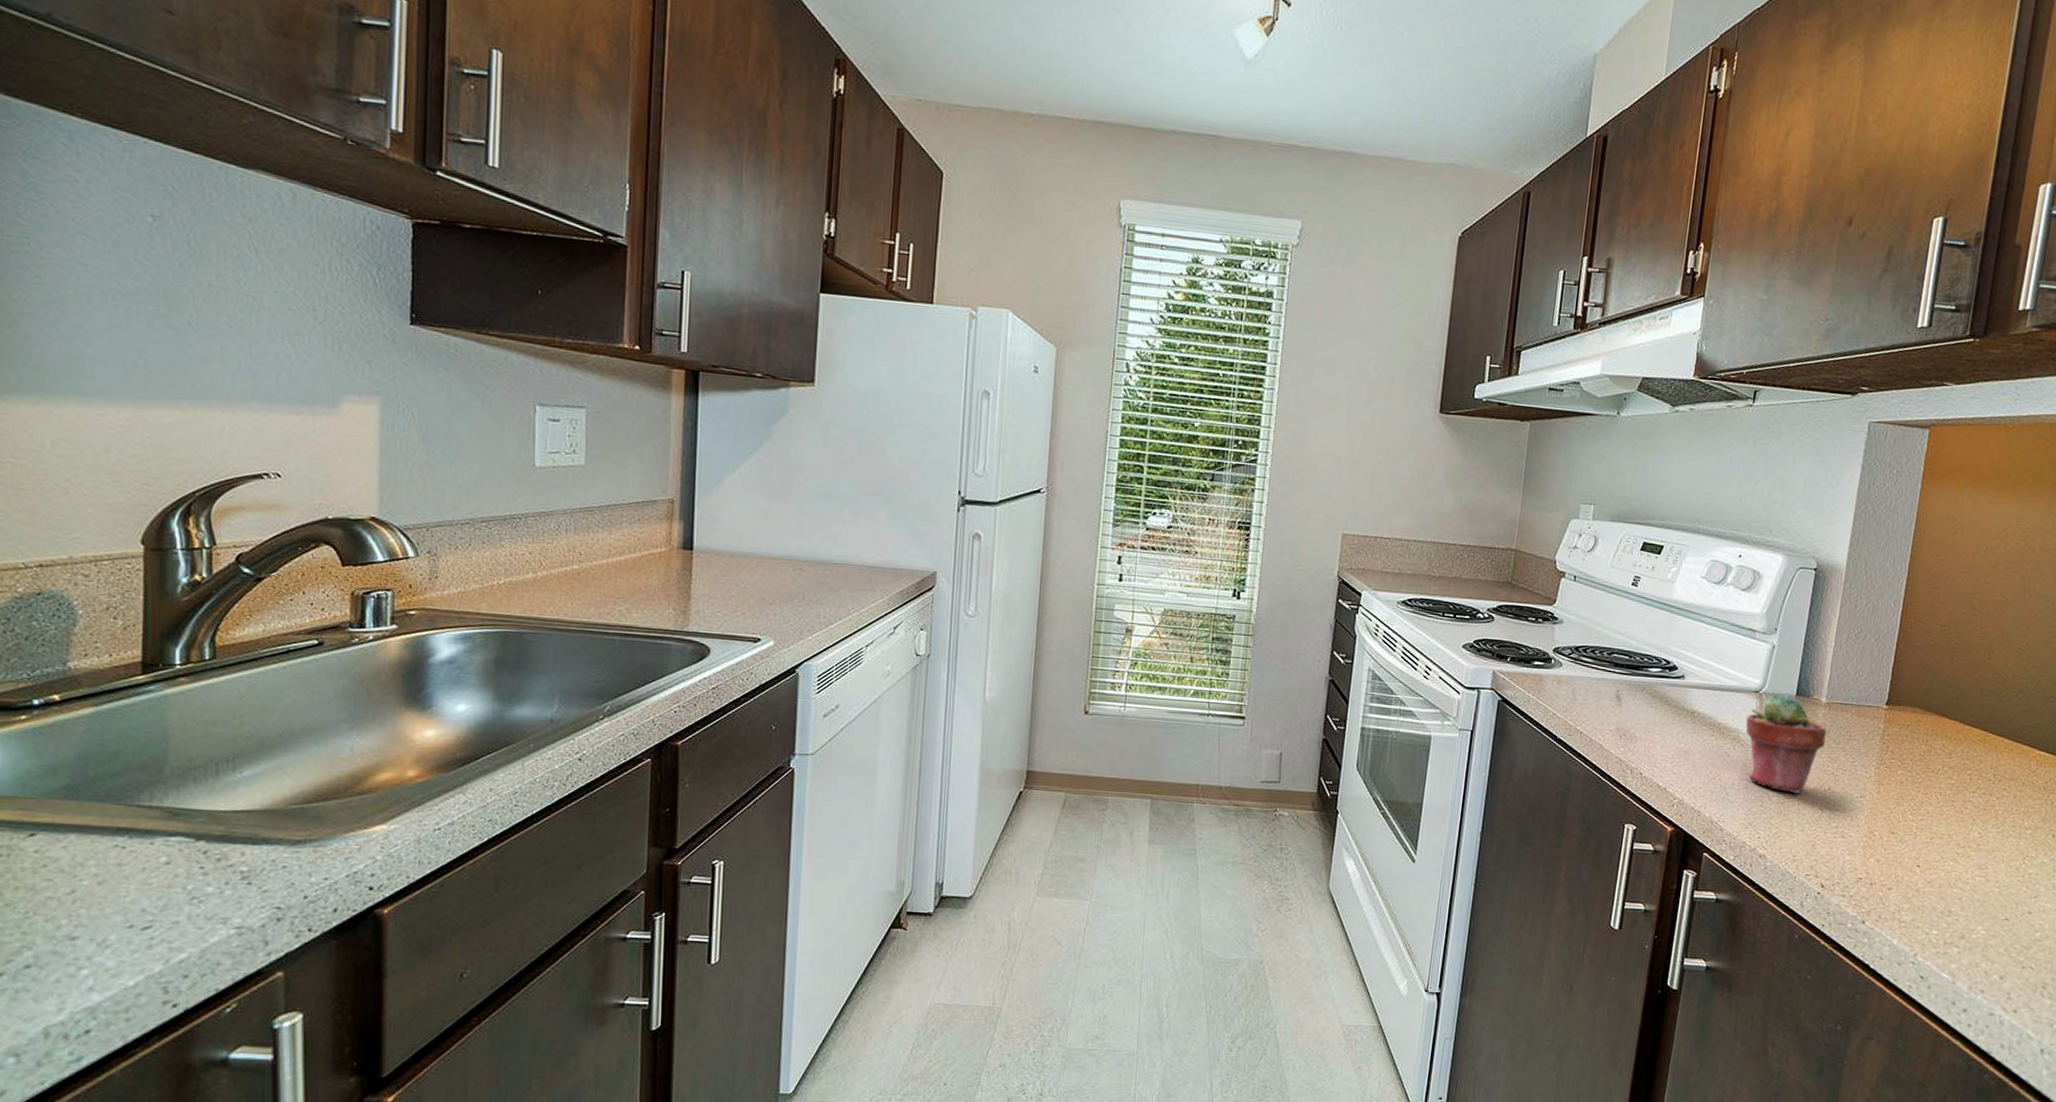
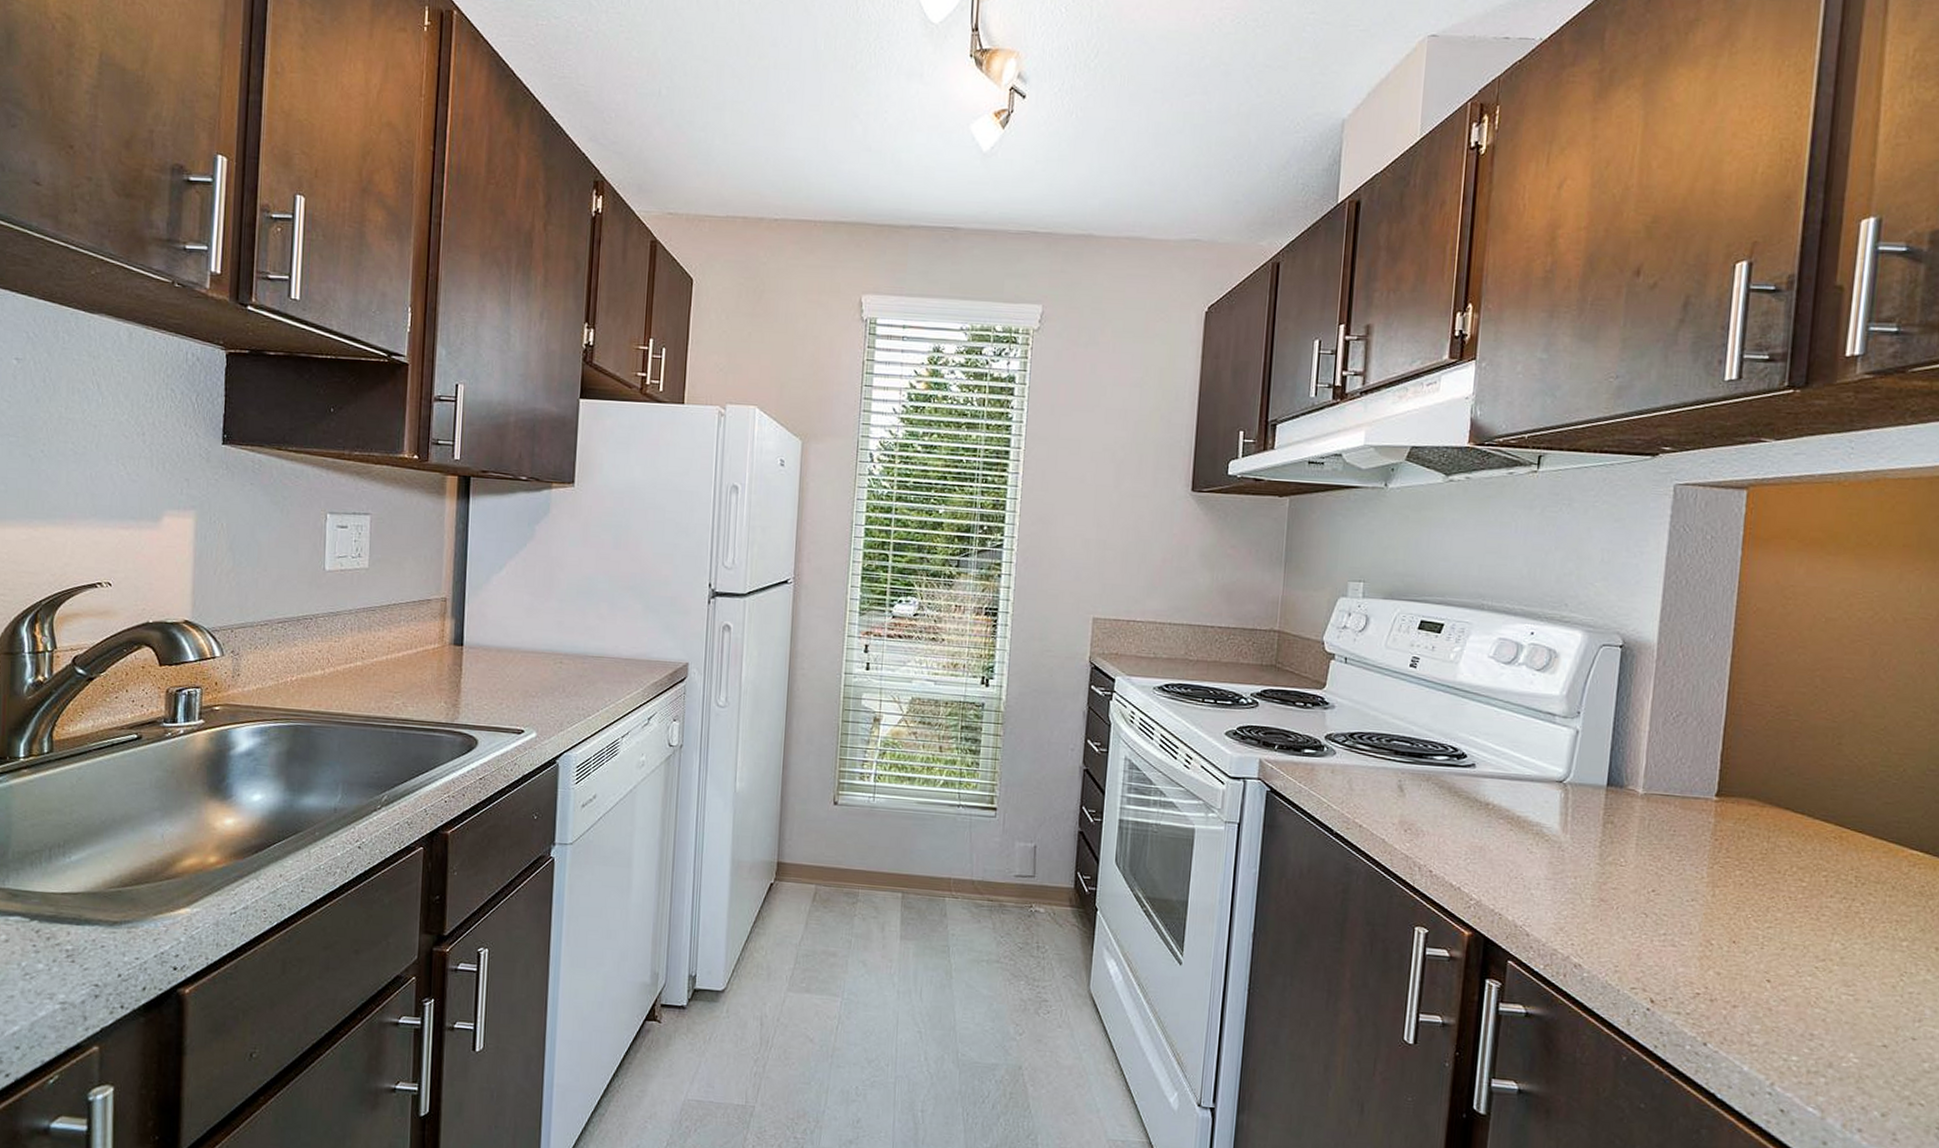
potted succulent: present [1745,694,1828,794] -> none [1549,784,1647,896]

